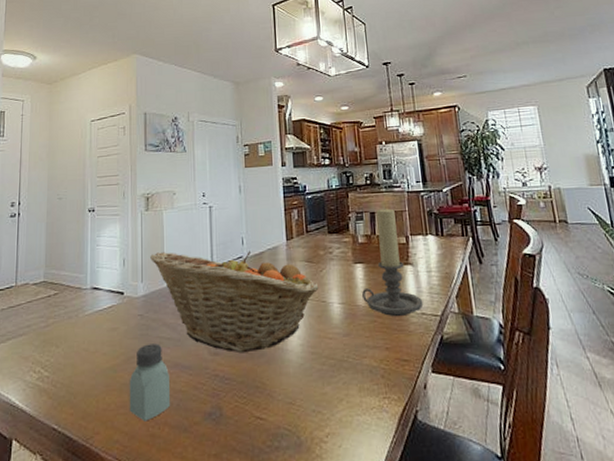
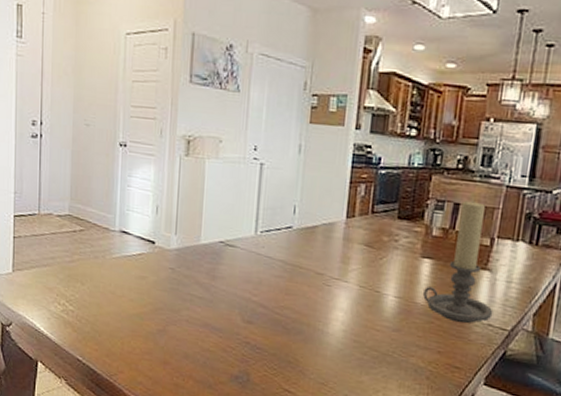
saltshaker: present [129,343,170,422] -> none [154,299,198,371]
fruit basket: present [150,251,319,354] -> none [187,205,375,328]

